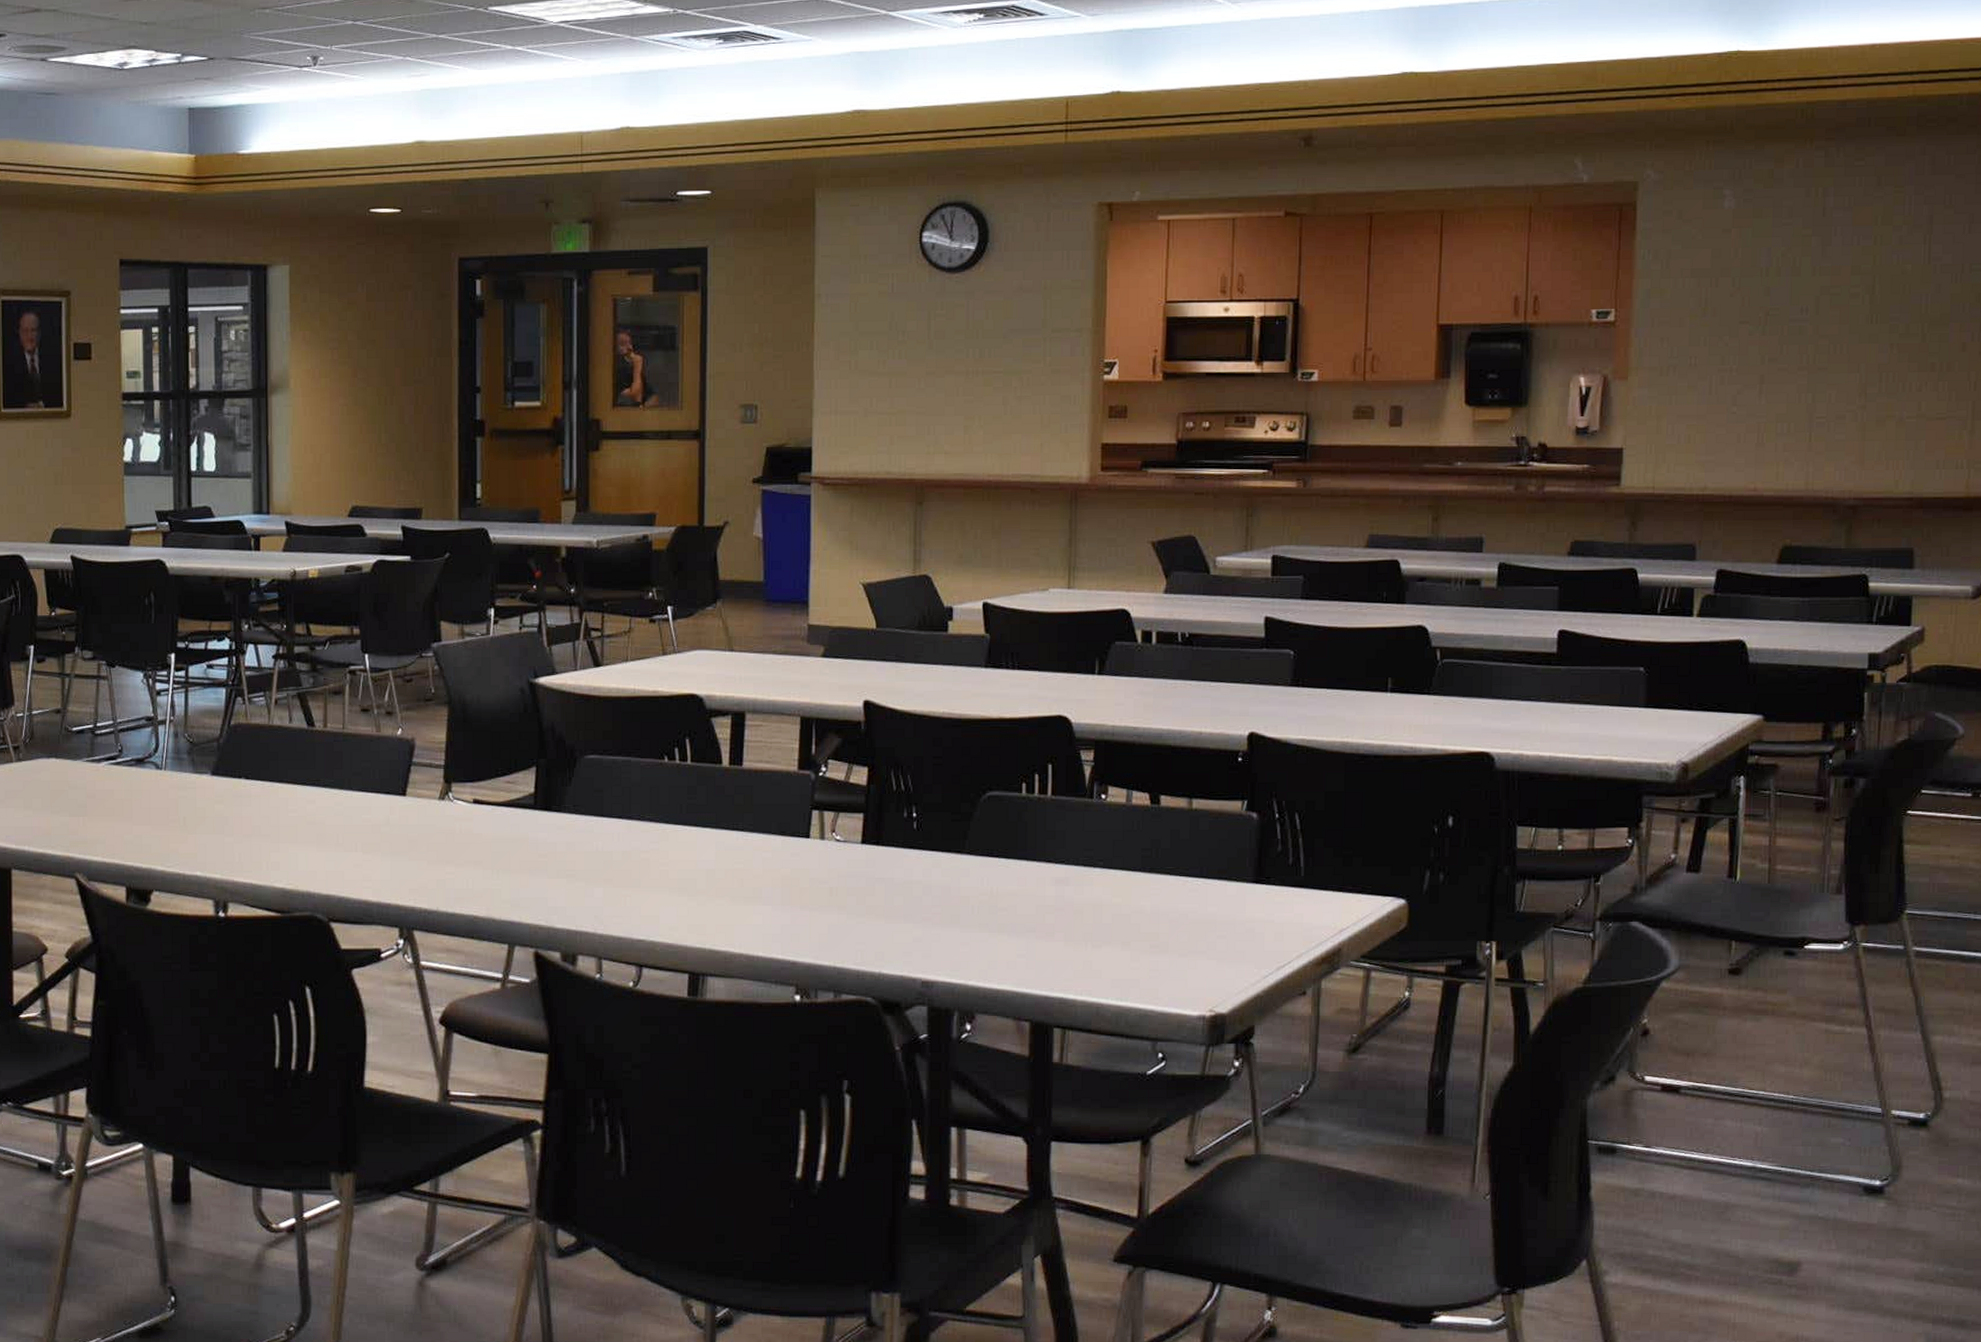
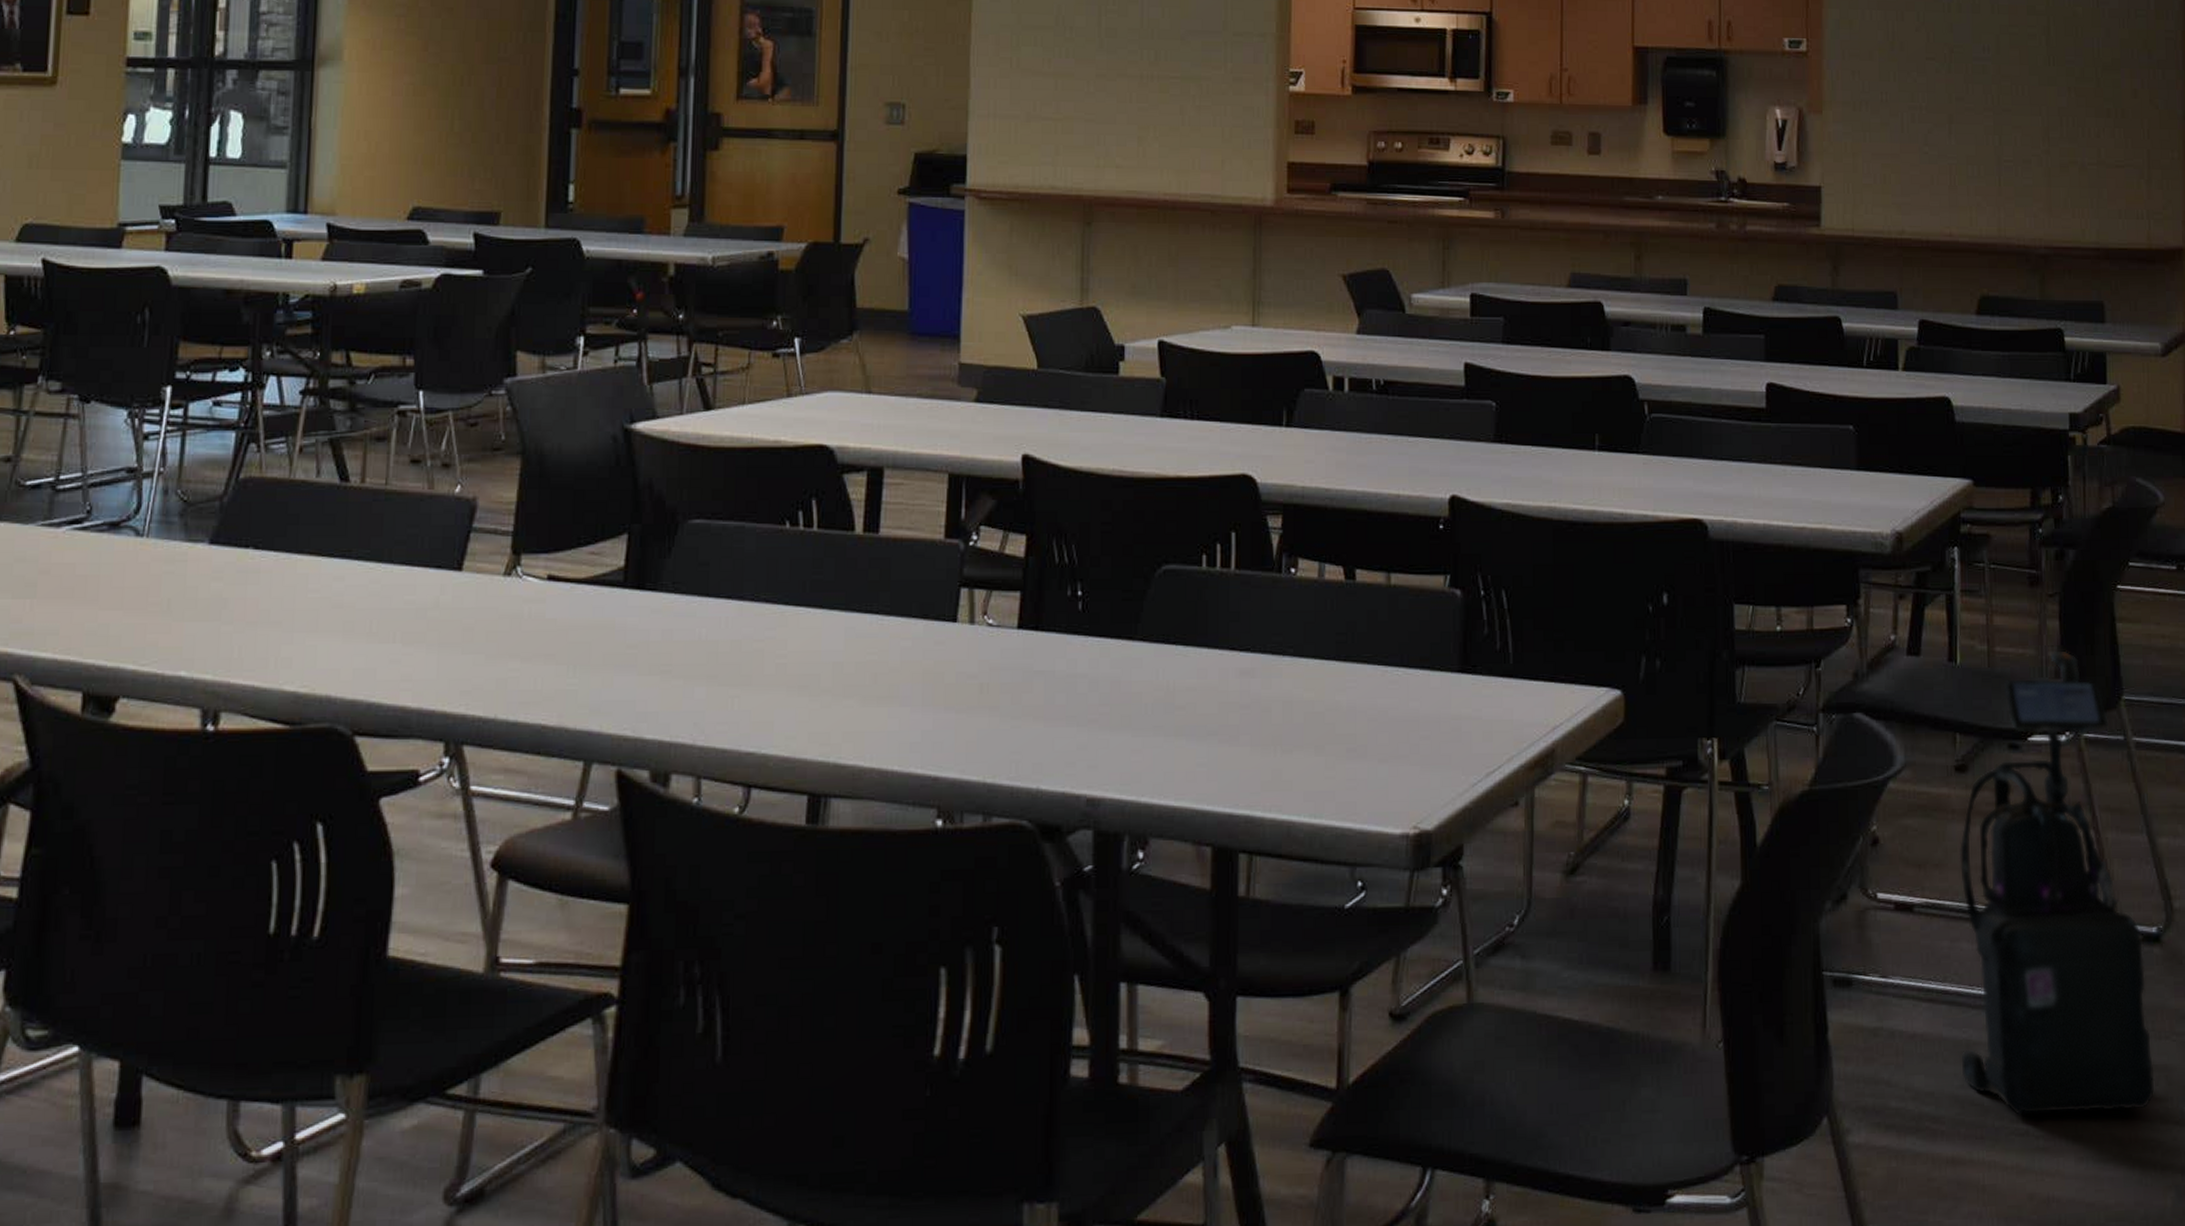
vacuum cleaner: none [1718,869,1912,1268] -> present [1960,650,2155,1117]

